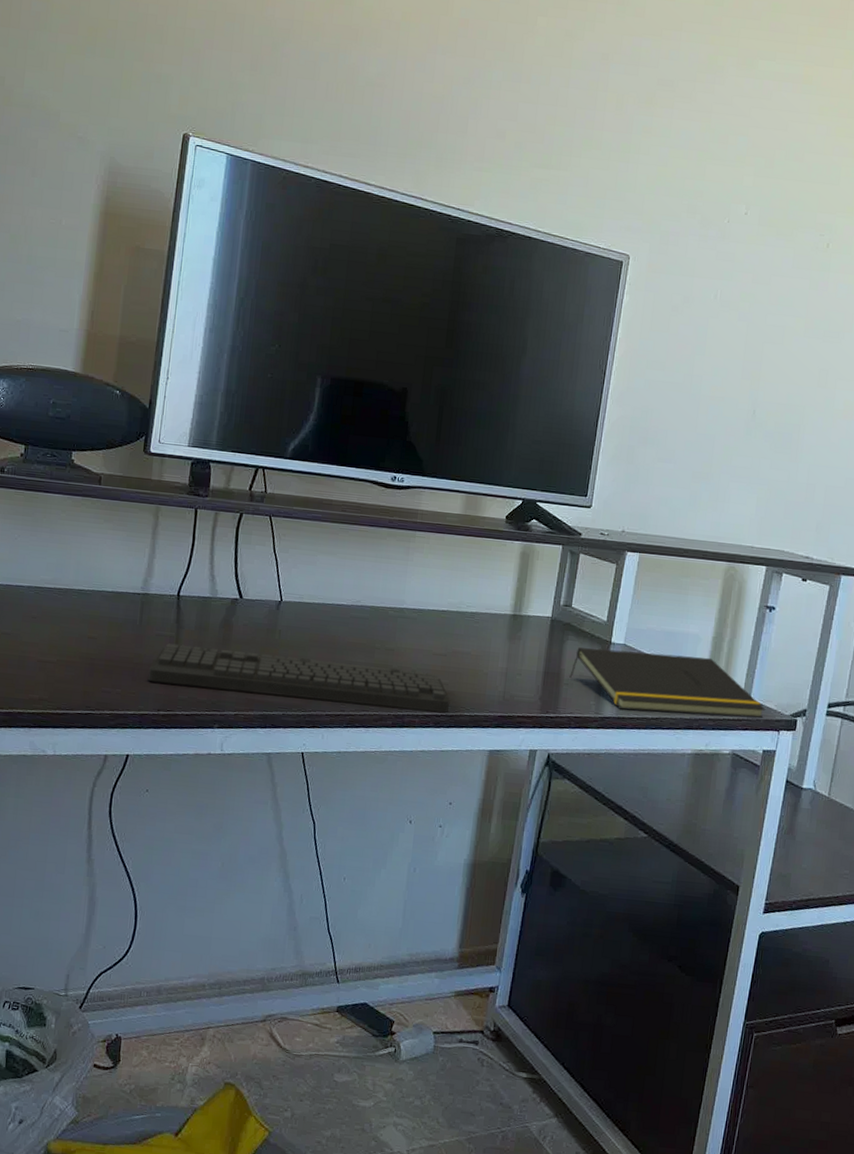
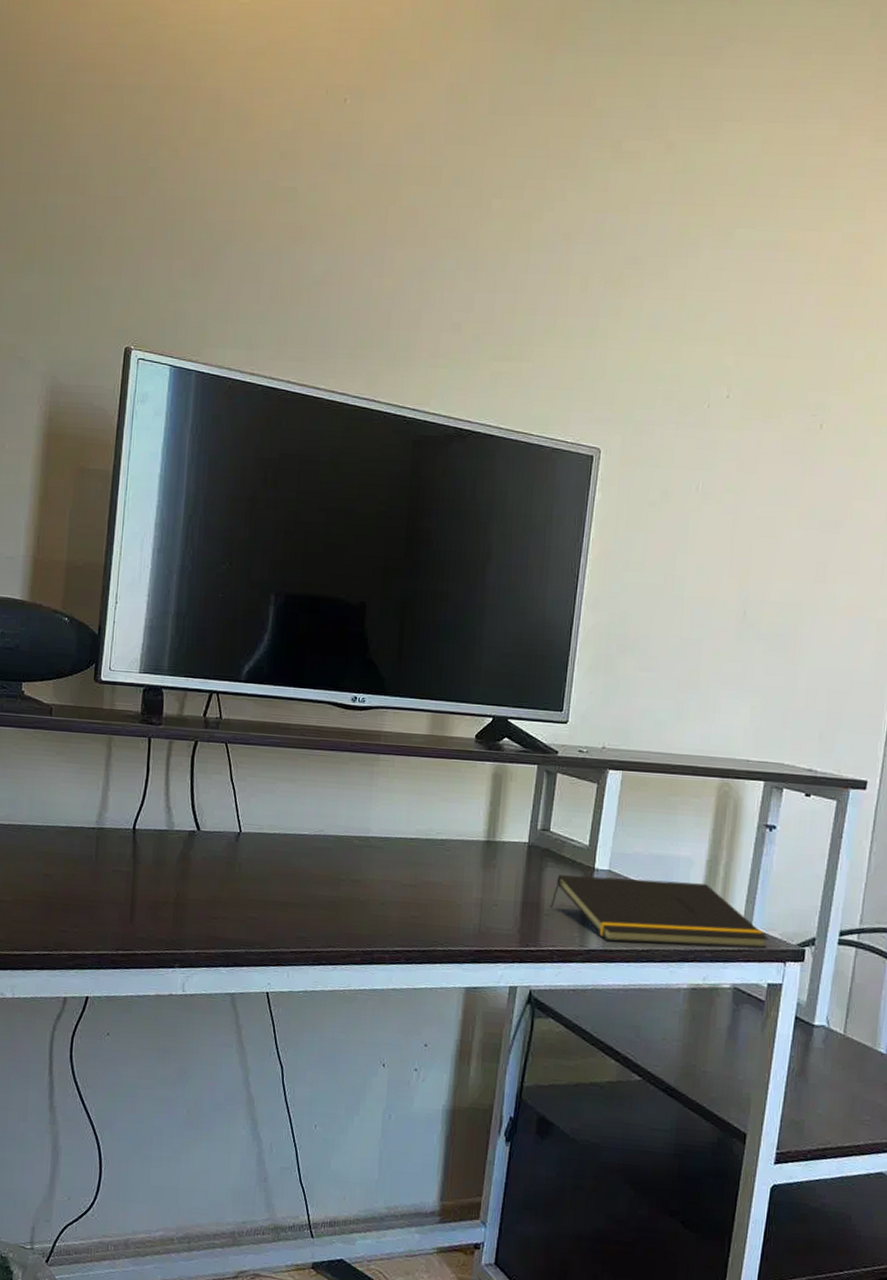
keyboard: present [147,643,451,713] -> none [105,879,422,948]

